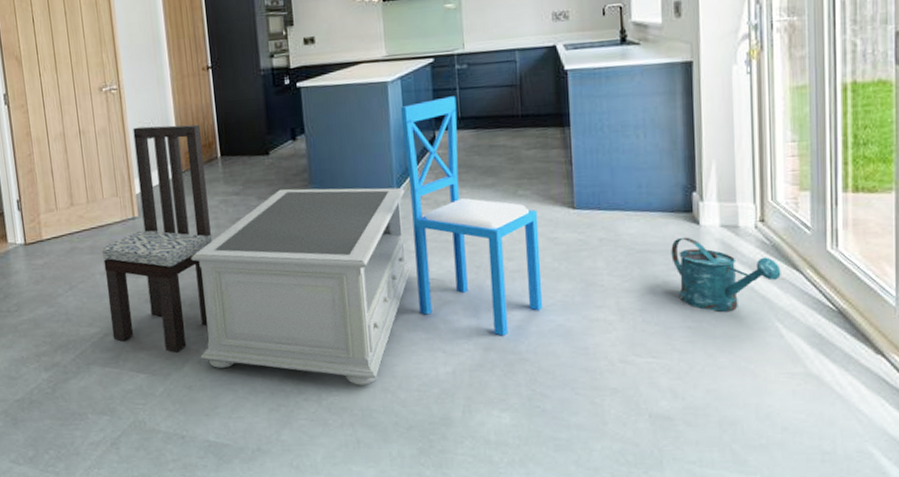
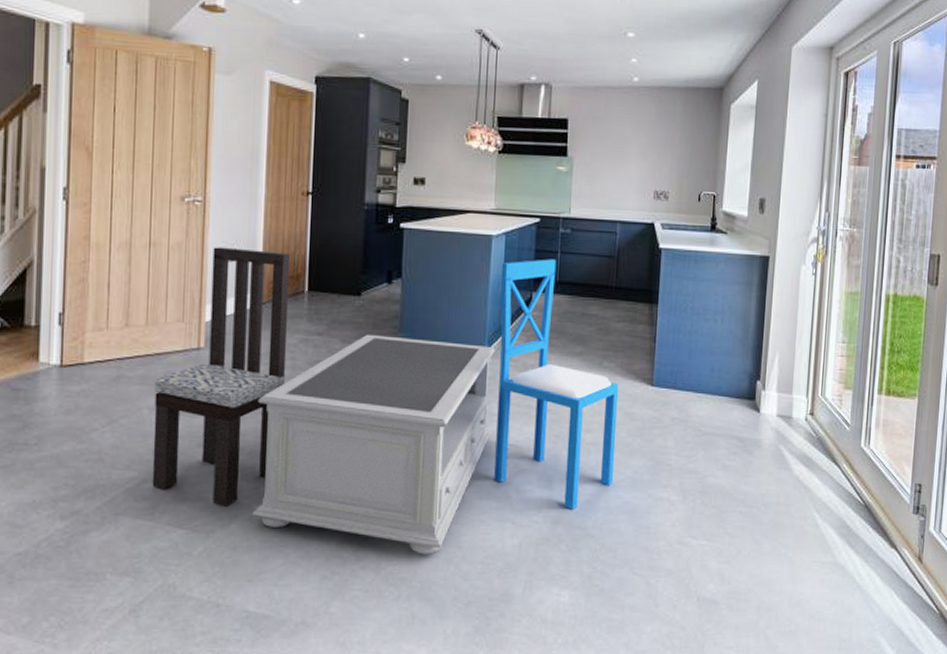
watering can: present [671,237,781,312] -> none [733,423,823,498]

